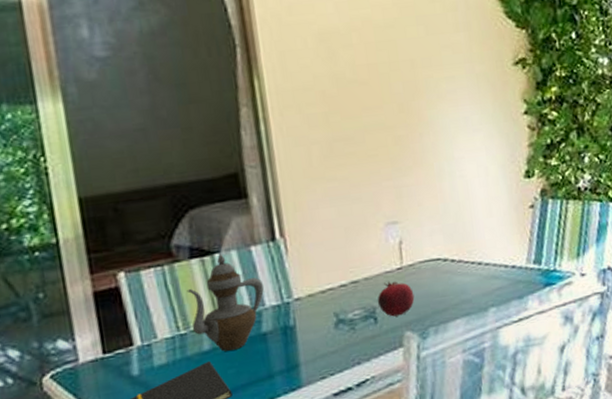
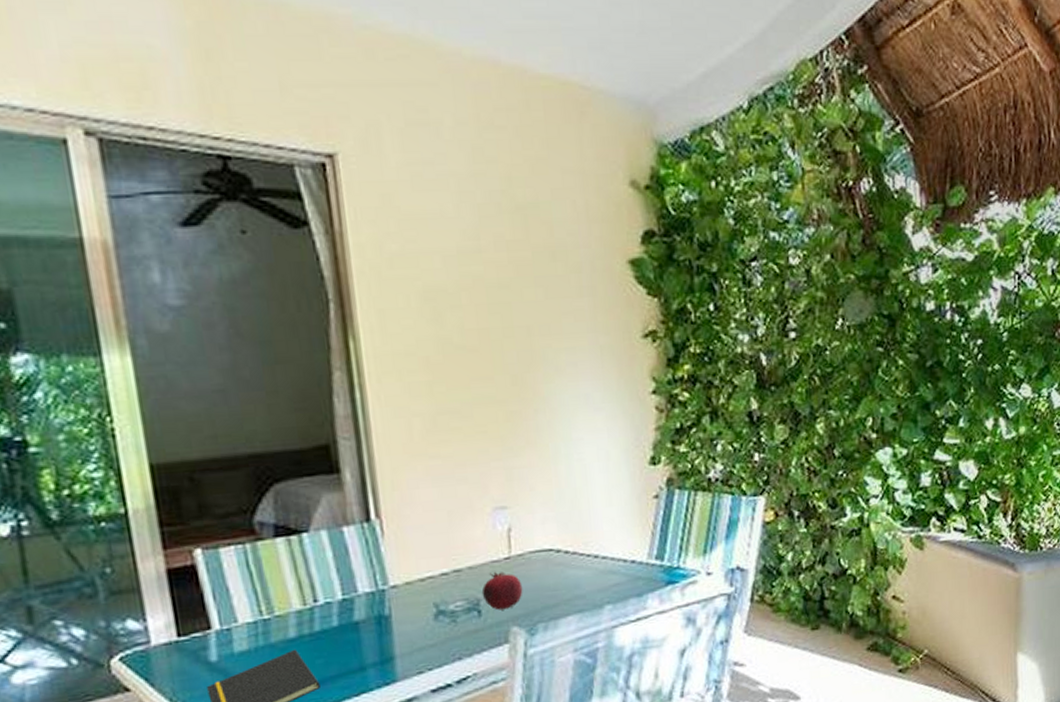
teapot: present [186,253,264,351] -> none [271,532,357,640]

